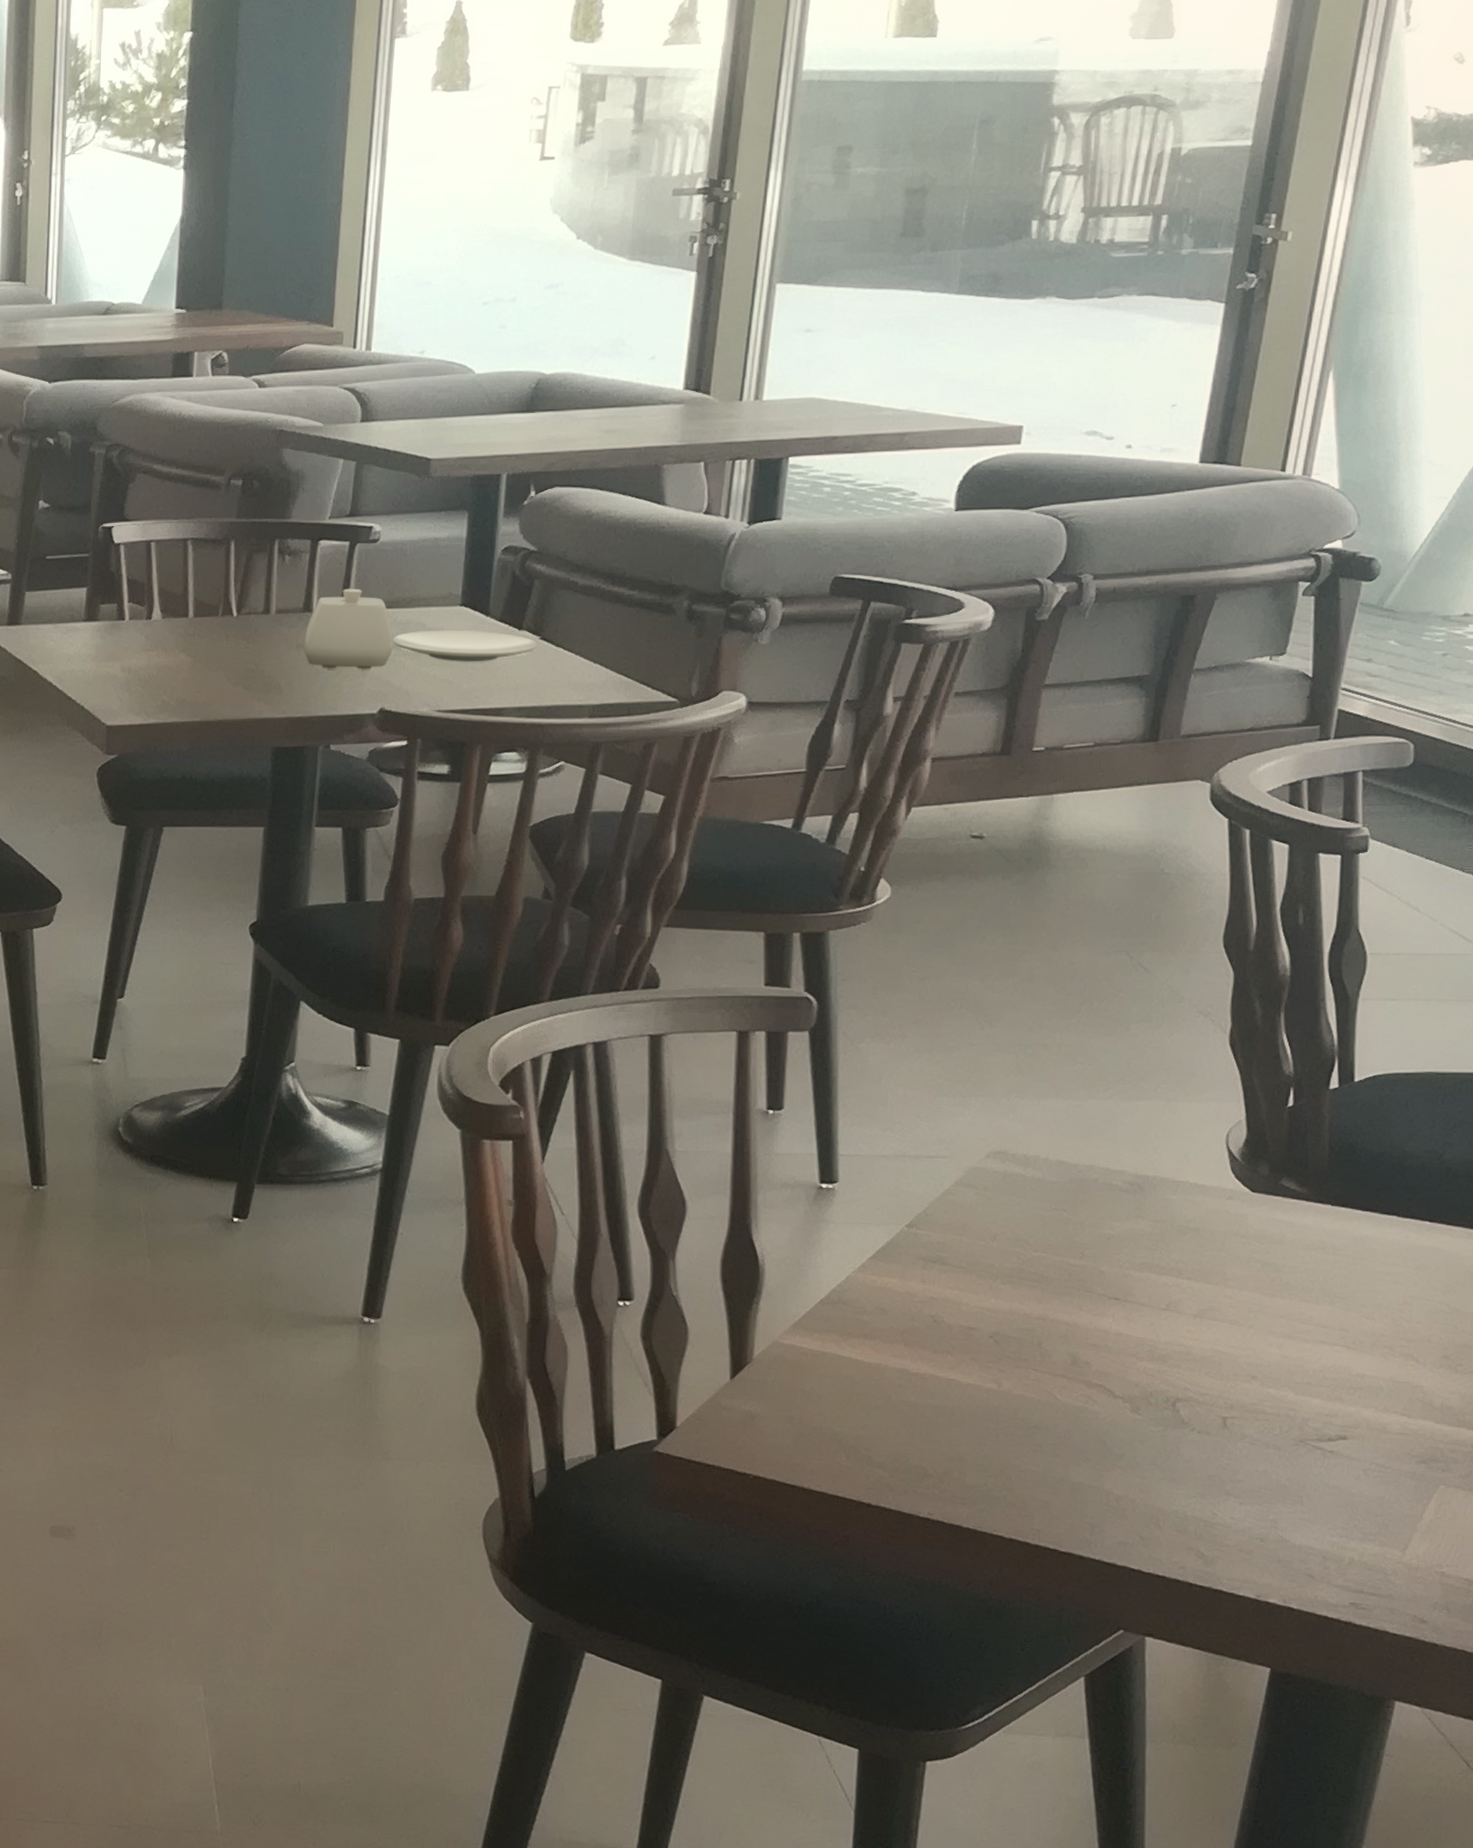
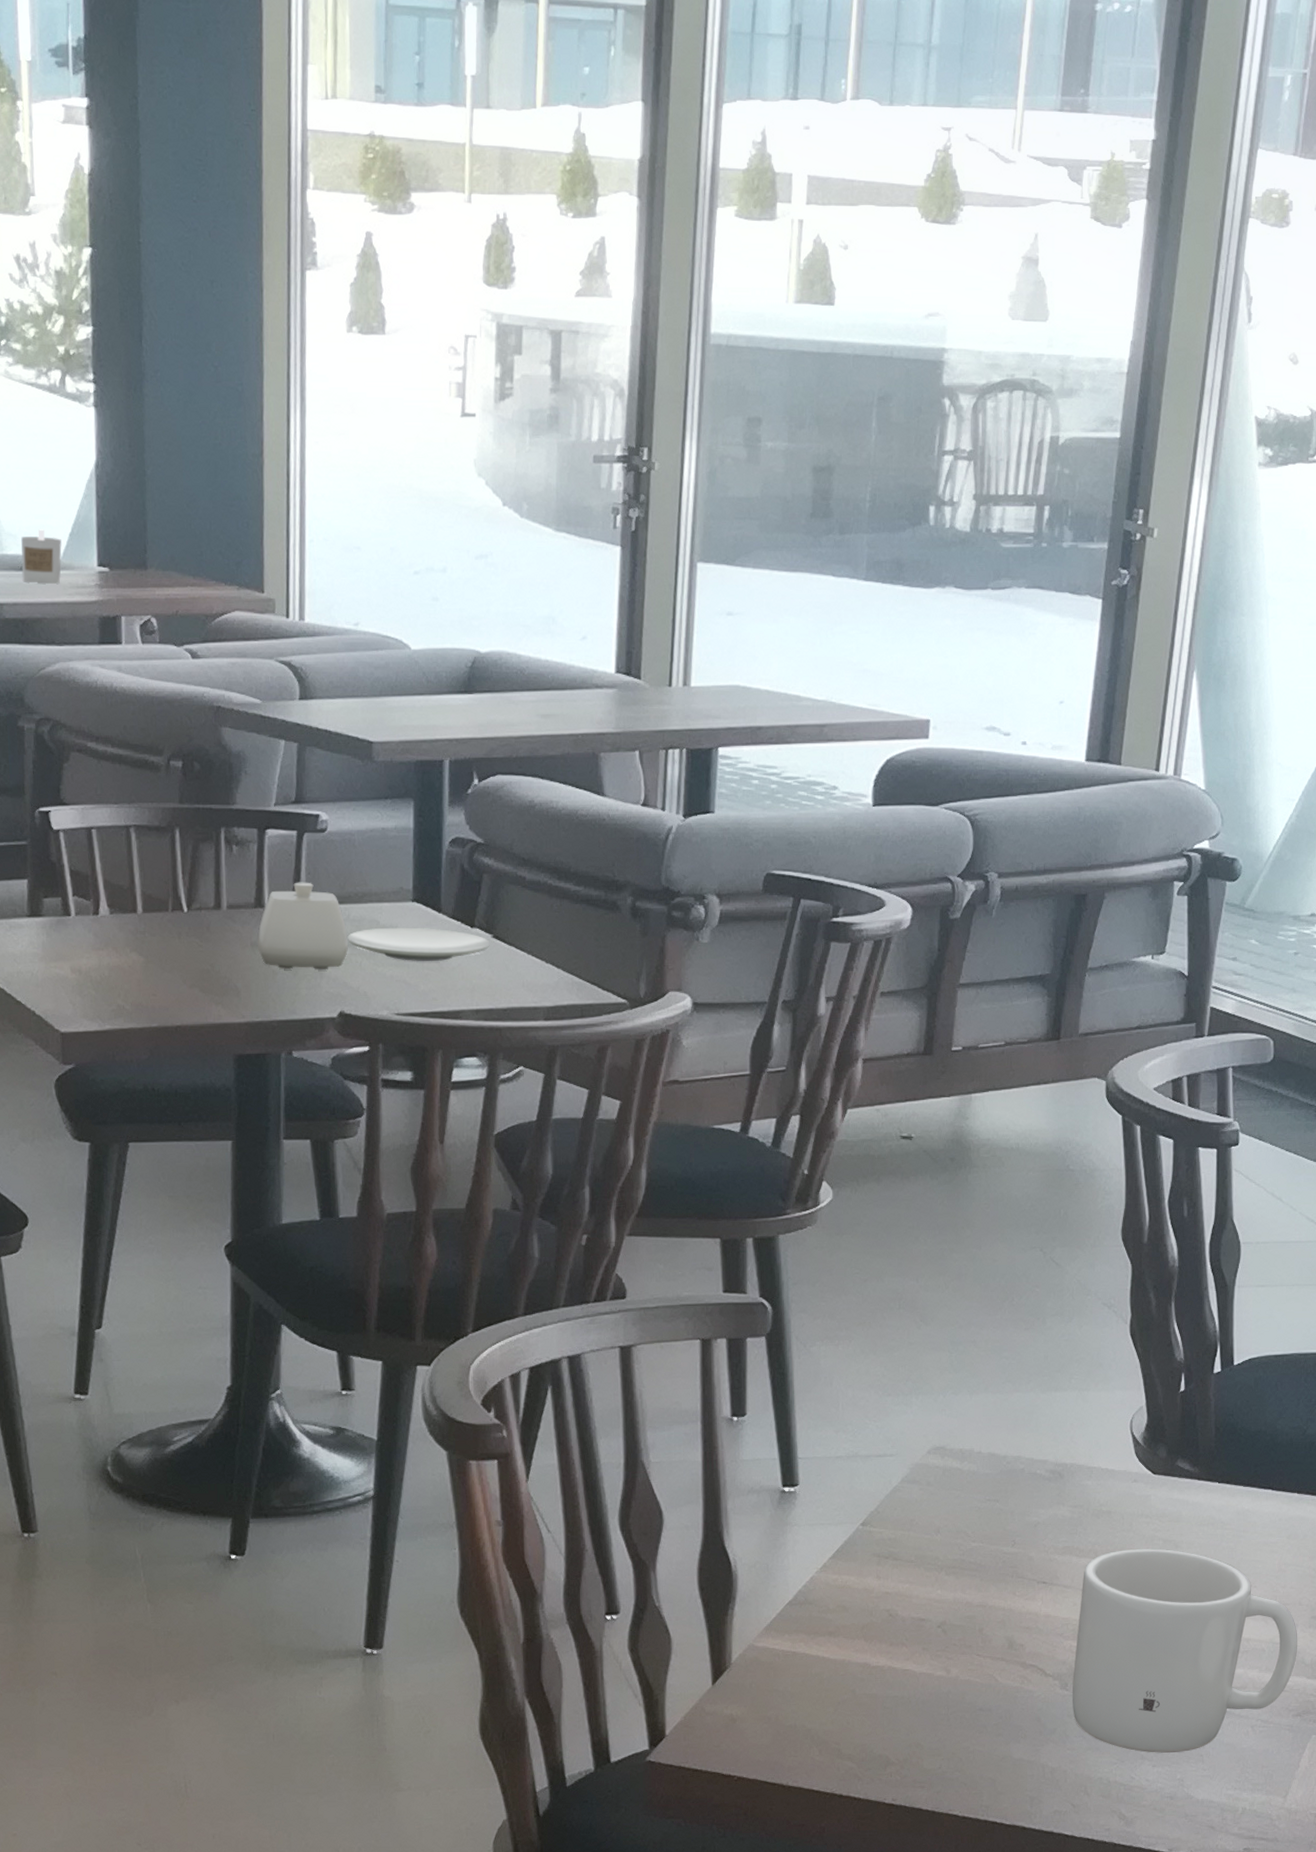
candle: none [104,278,143,327] -> present [21,529,62,585]
mug: none [1145,1269,1425,1492] -> present [1073,1548,1298,1754]

